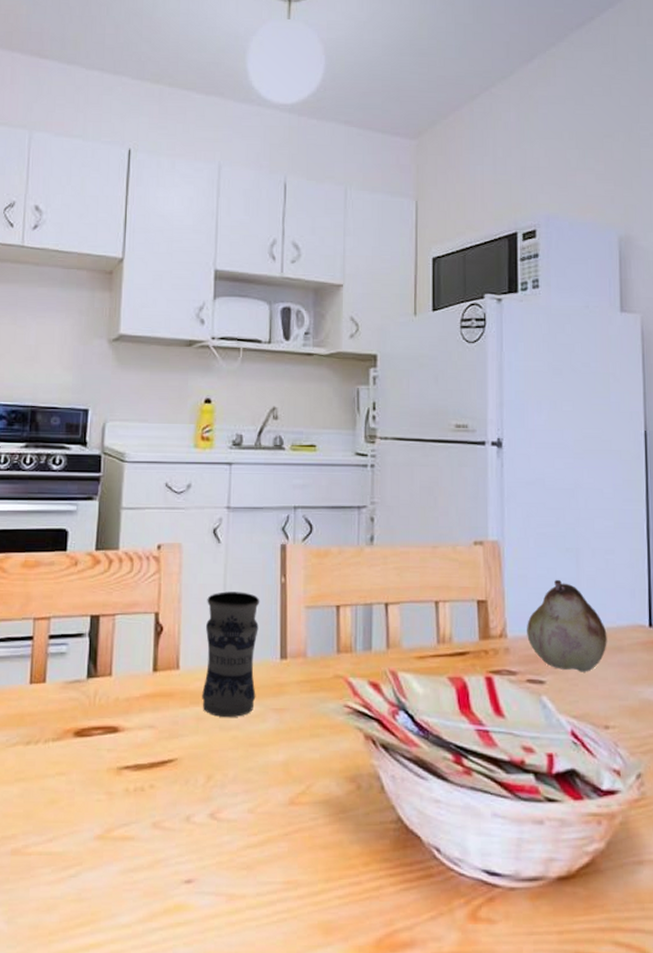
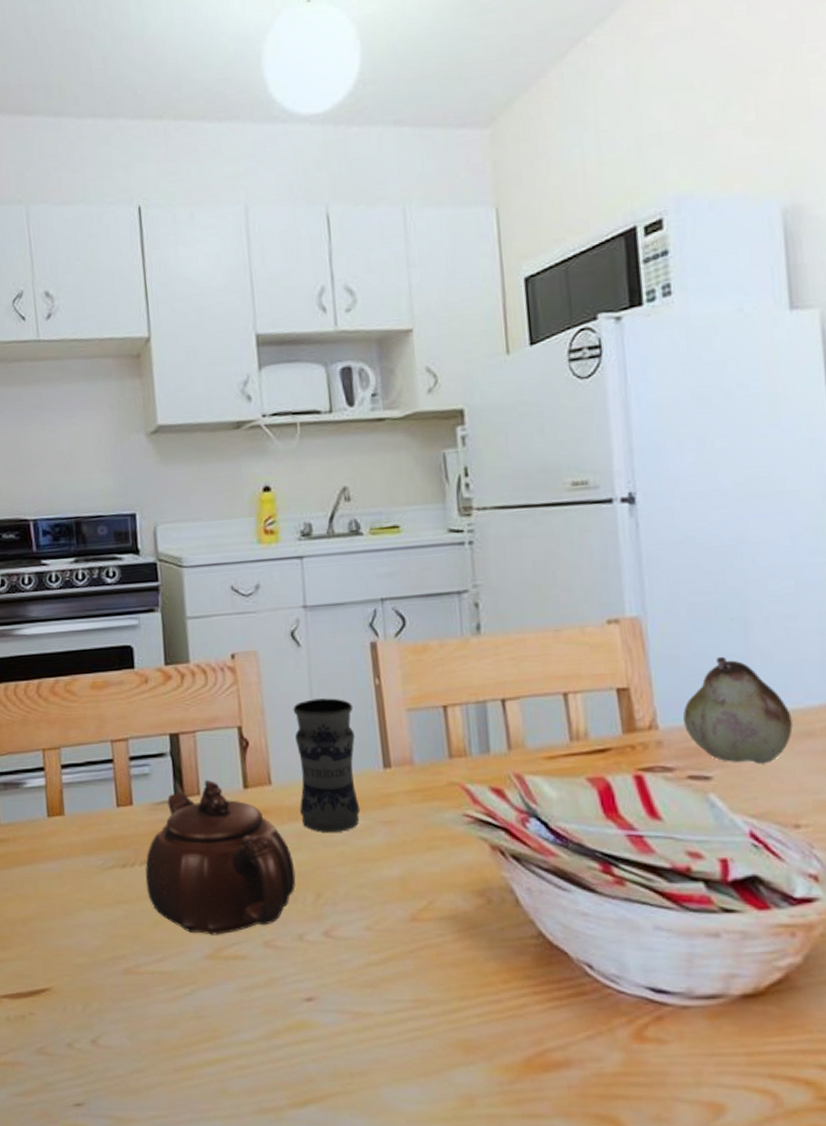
teapot: none [47,661,191,815] -> present [145,779,296,935]

